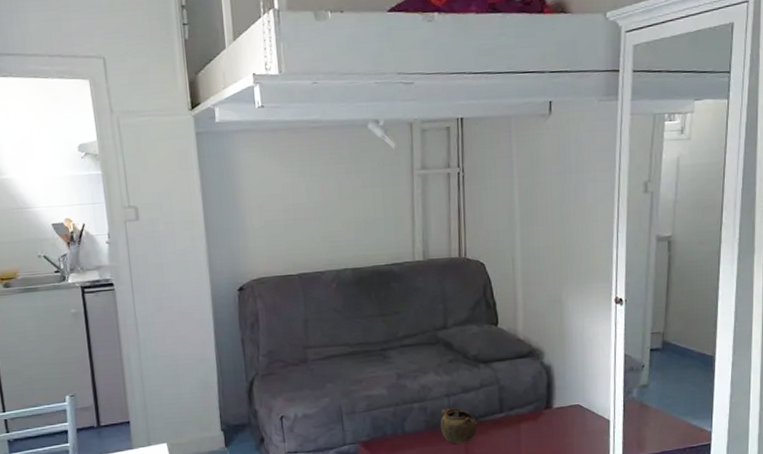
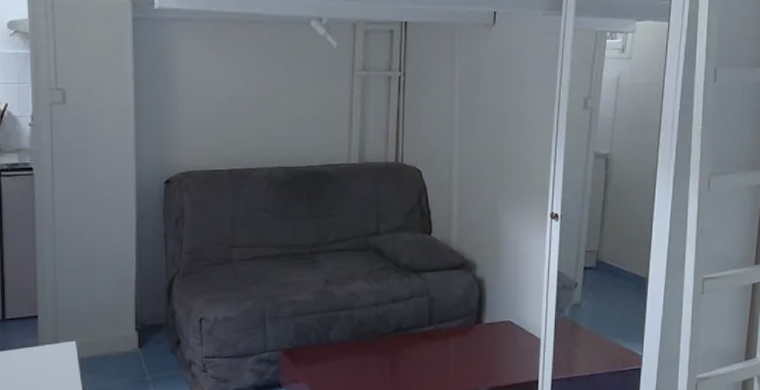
teapot: present [440,408,478,444] -> none [366,318,405,357]

